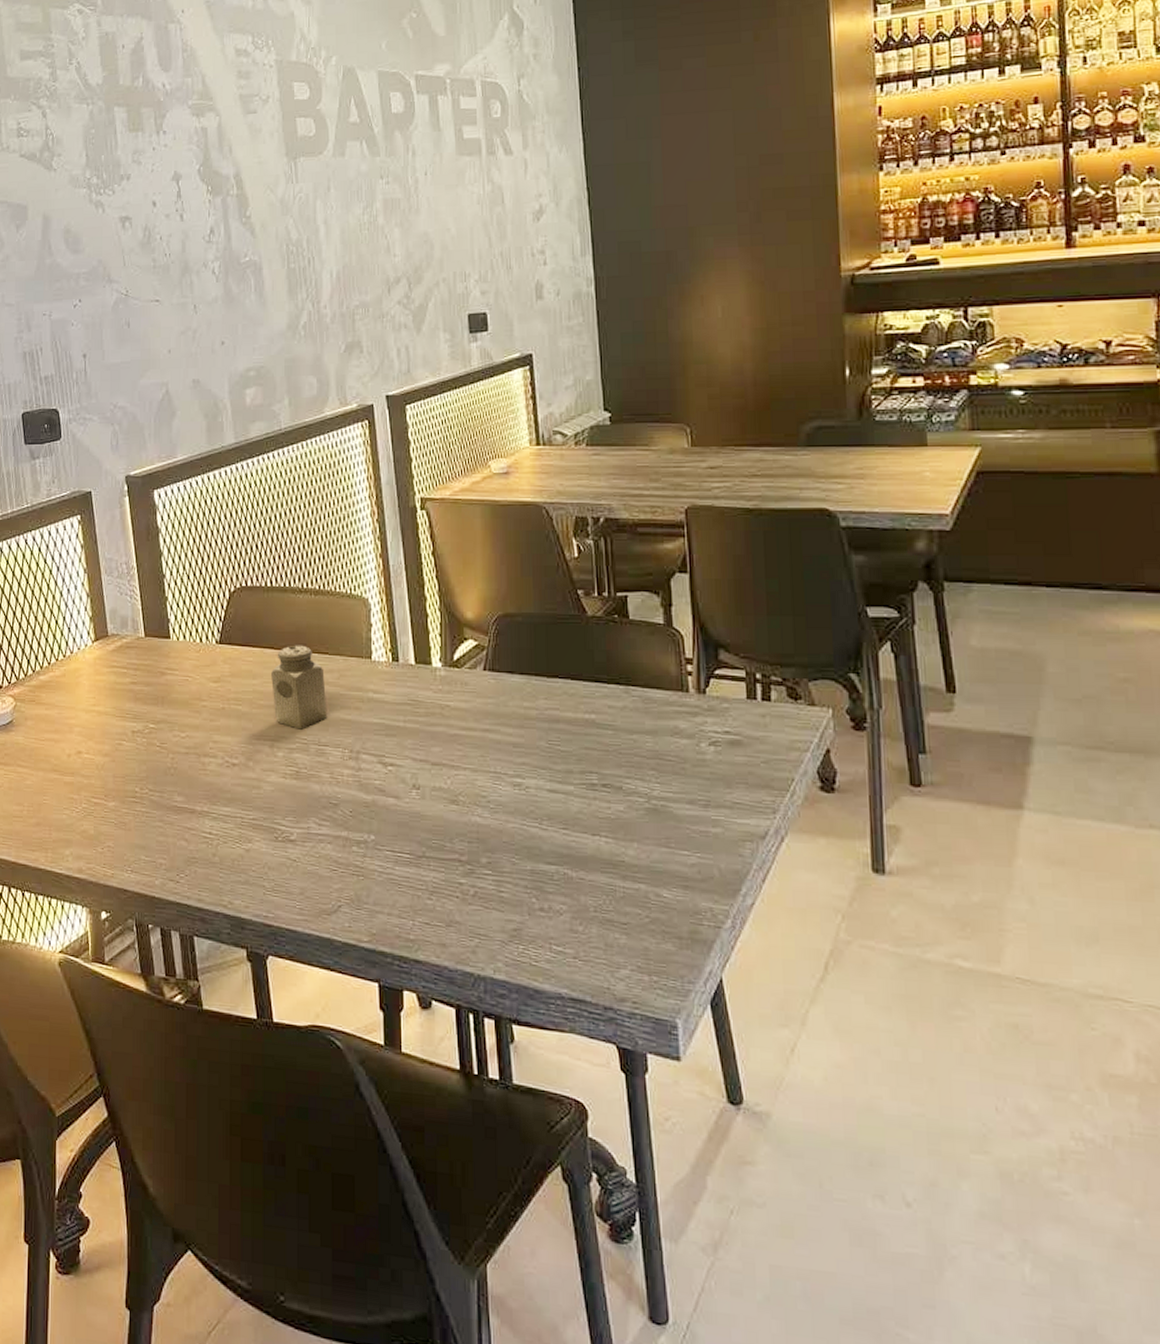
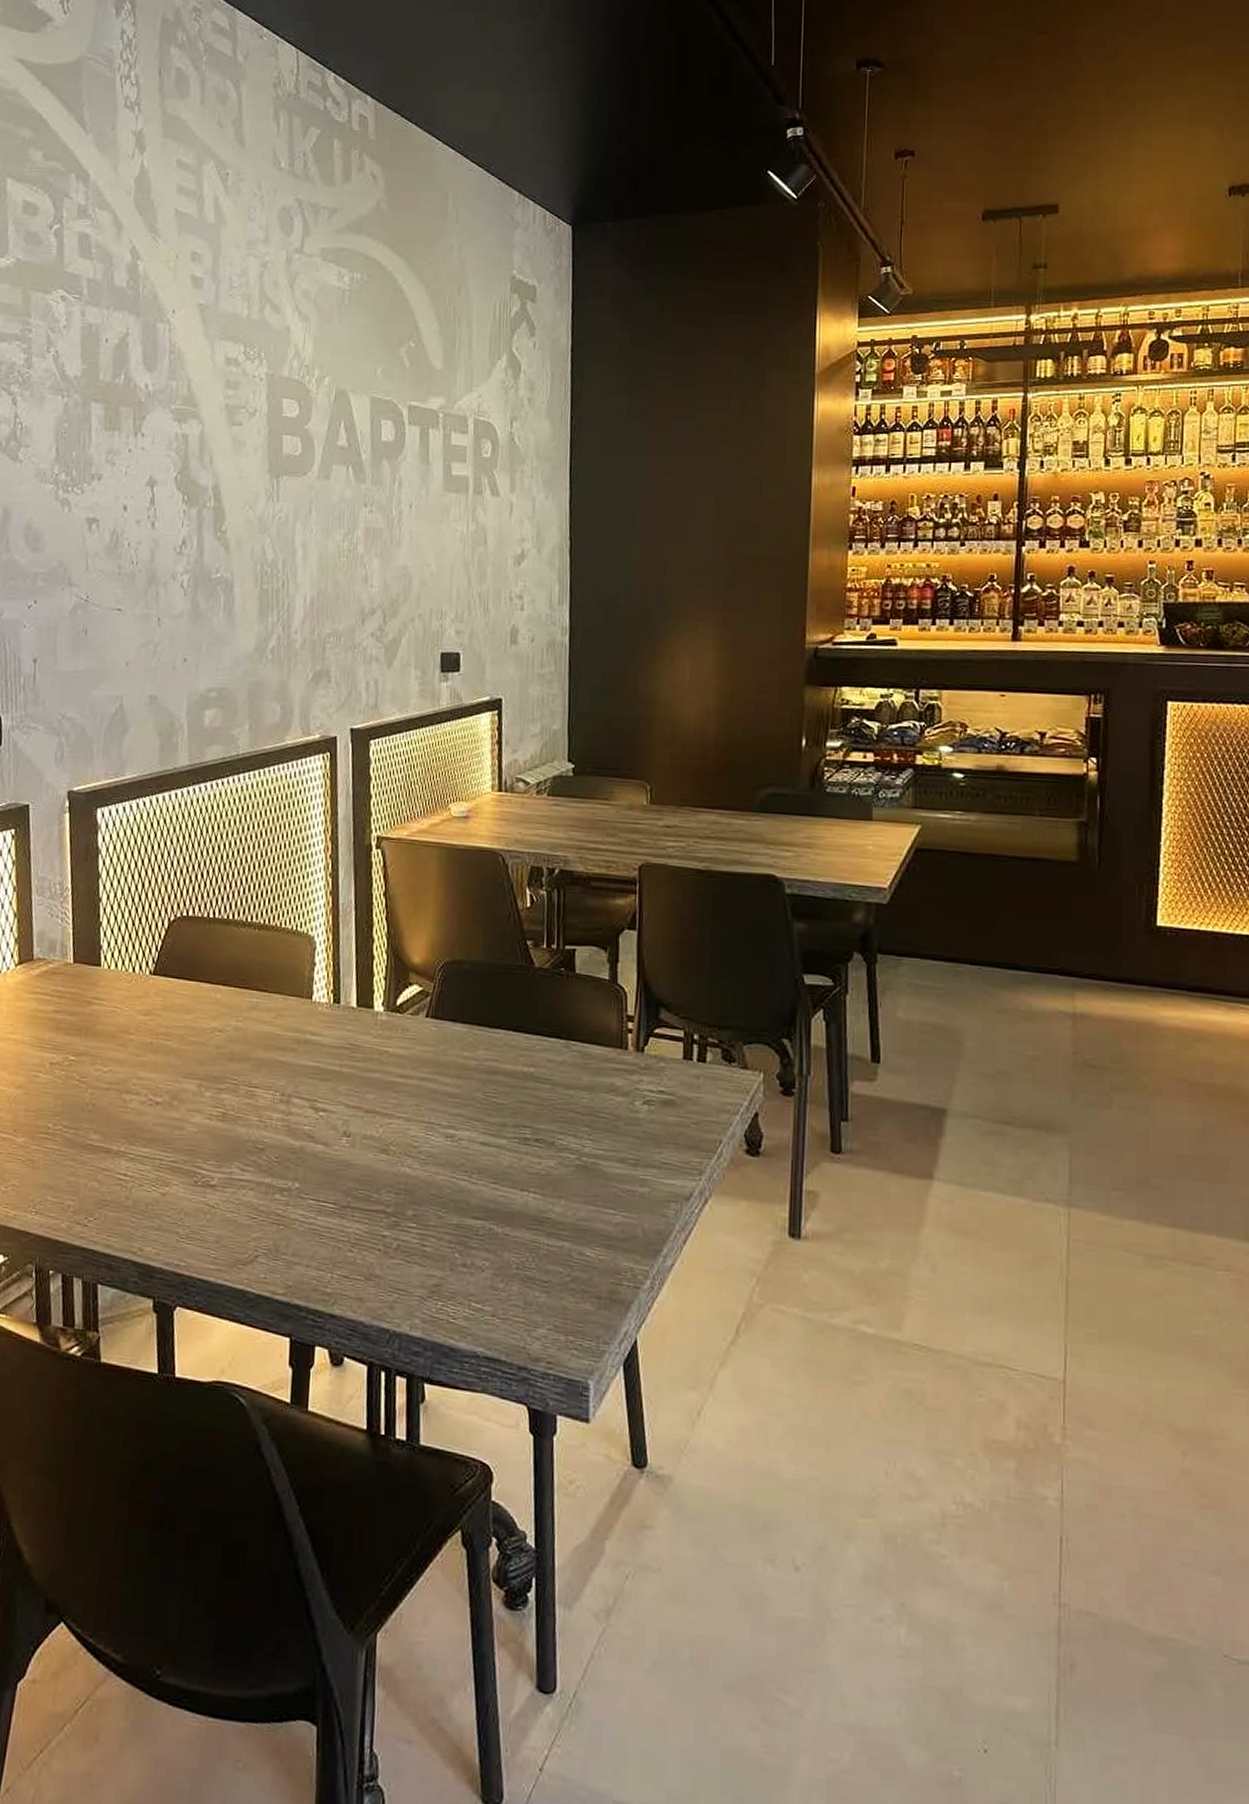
salt shaker: present [271,645,328,730] -> none [205,980,262,1070]

